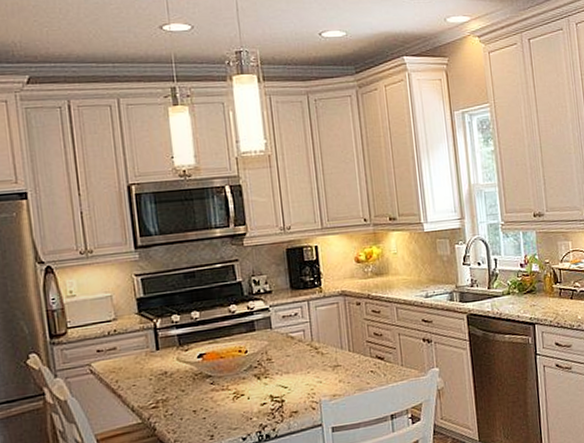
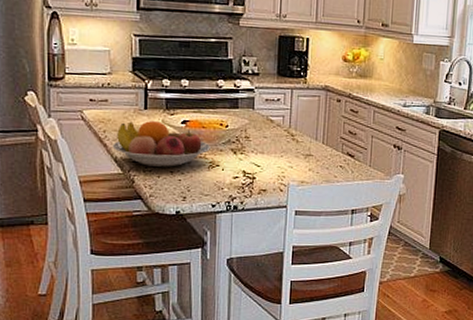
fruit bowl: none [127,360,232,410] -> present [112,121,211,167]

